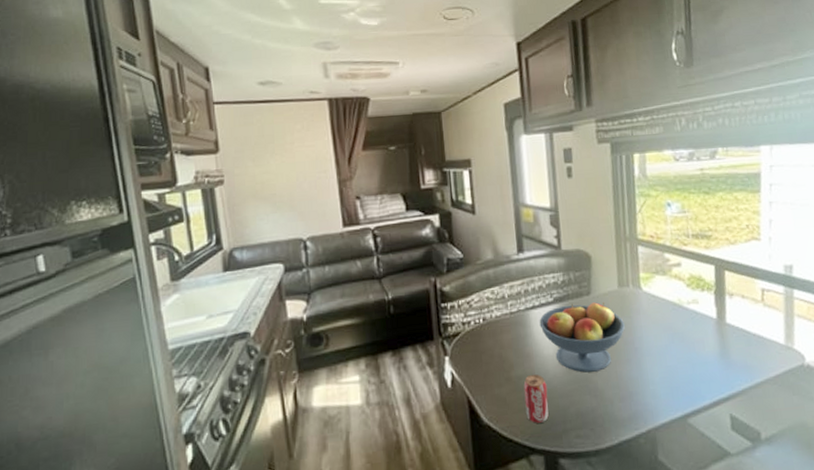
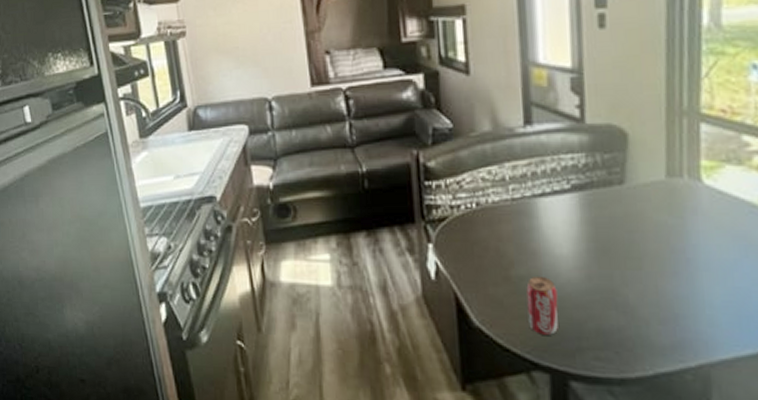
fruit bowl: present [539,302,625,373] -> none [550,193,673,282]

